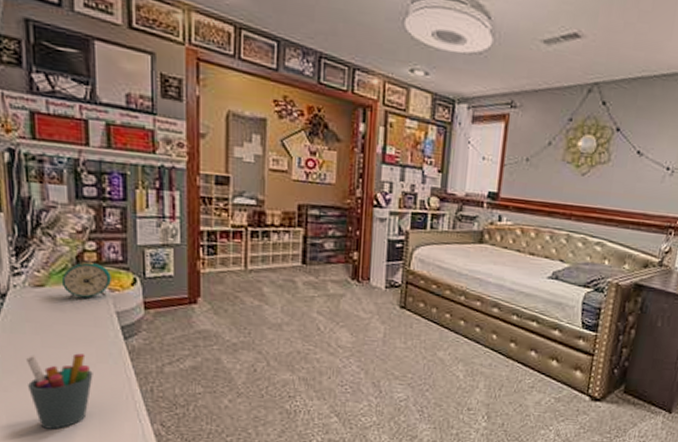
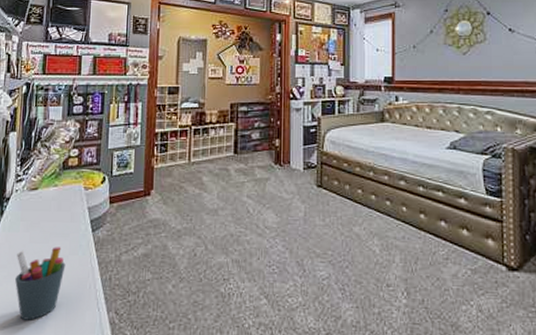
alarm clock: present [61,261,111,299] -> none [50,165,87,198]

